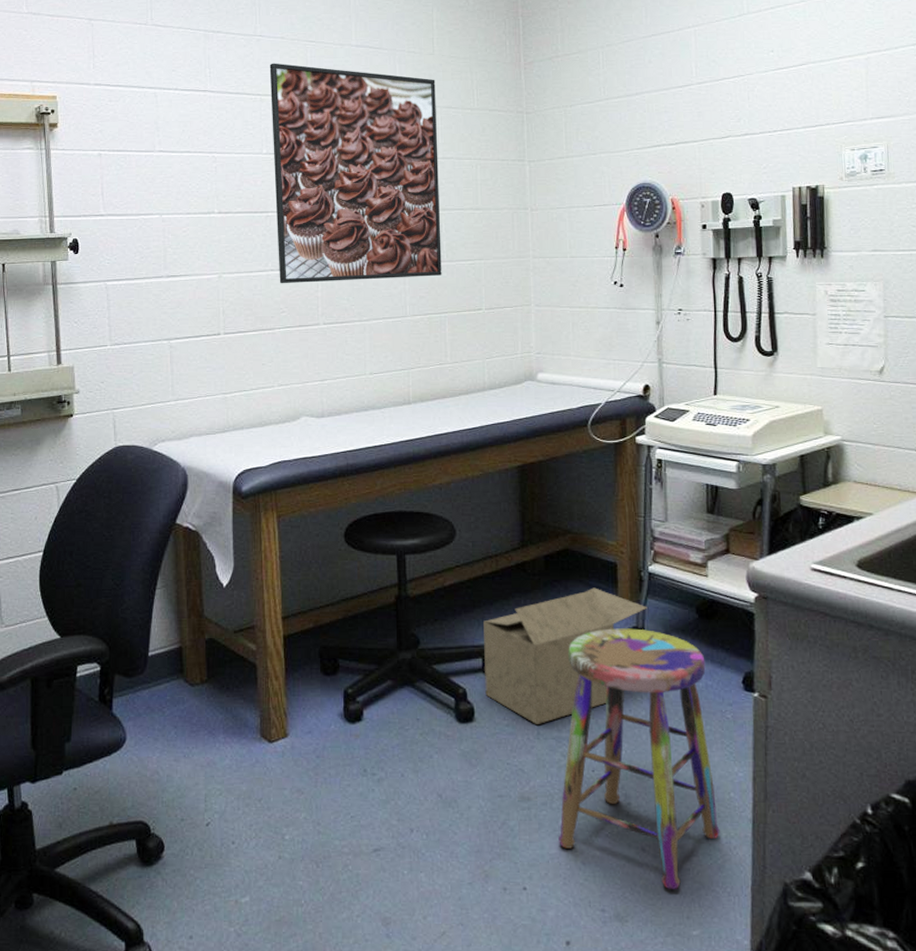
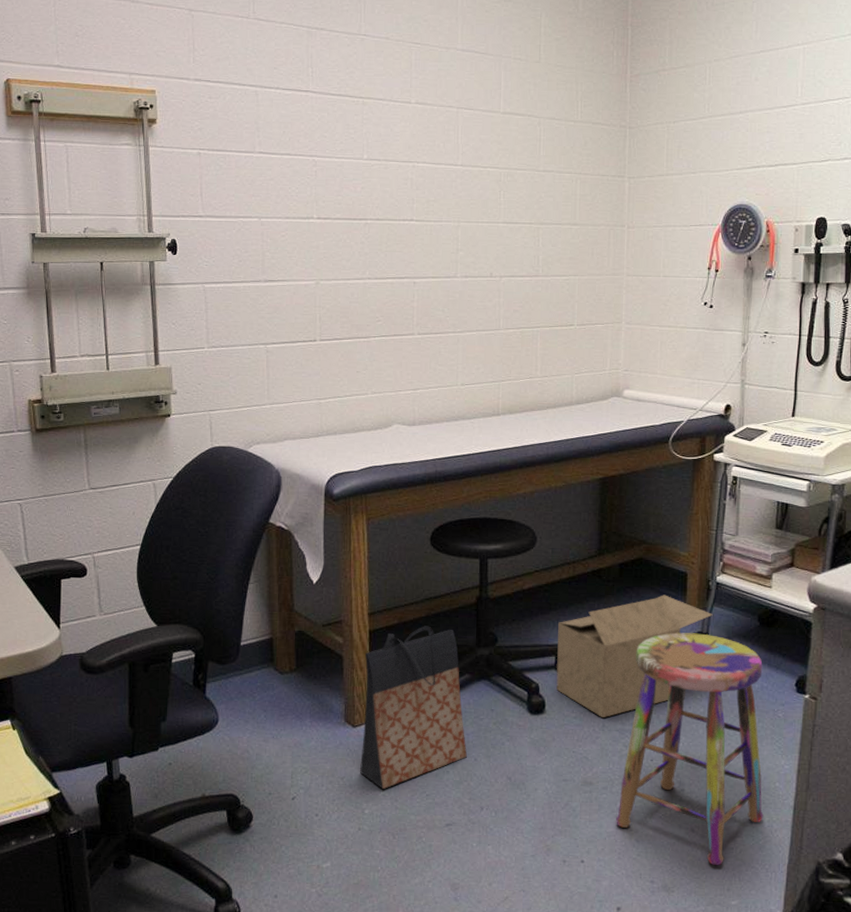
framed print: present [269,63,442,284] -> none [373,64,540,293]
bag: none [279,629,393,812] -> present [360,626,467,790]

